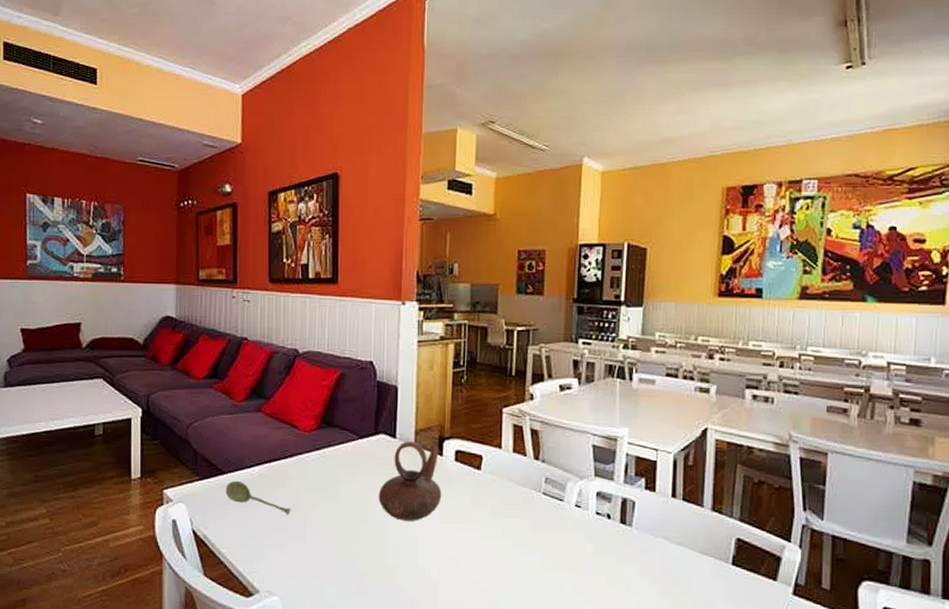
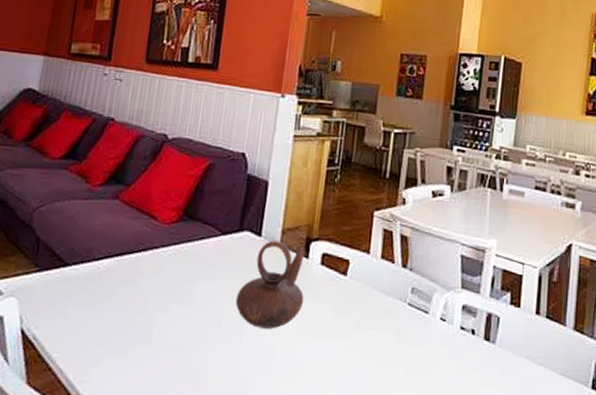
soupspoon: present [225,480,291,515] -> none [65,274,138,316]

